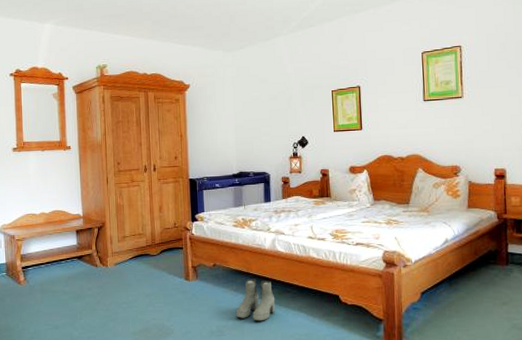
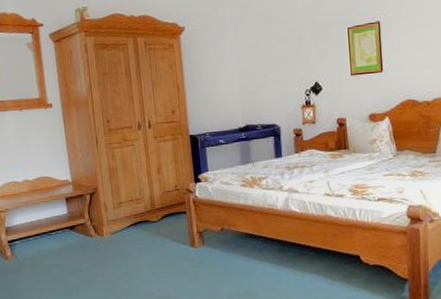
boots: present [236,279,275,322] -> none [248,242,291,288]

